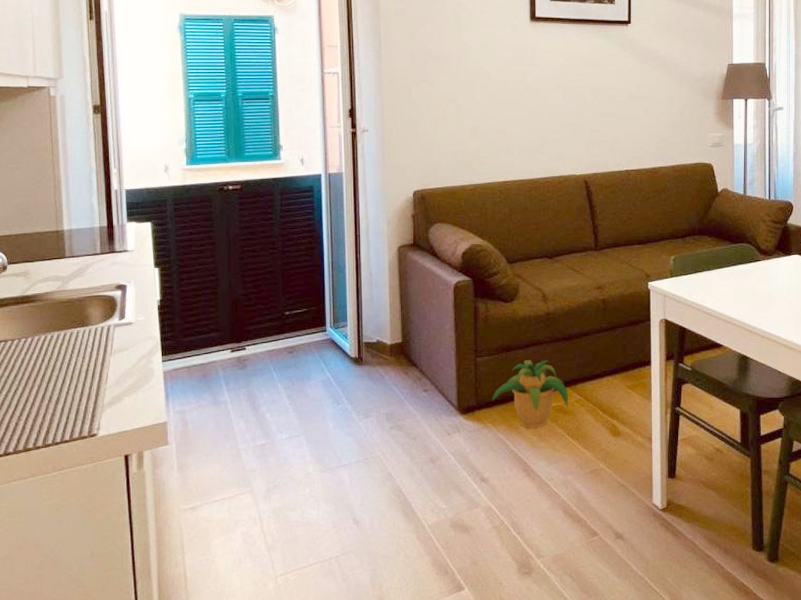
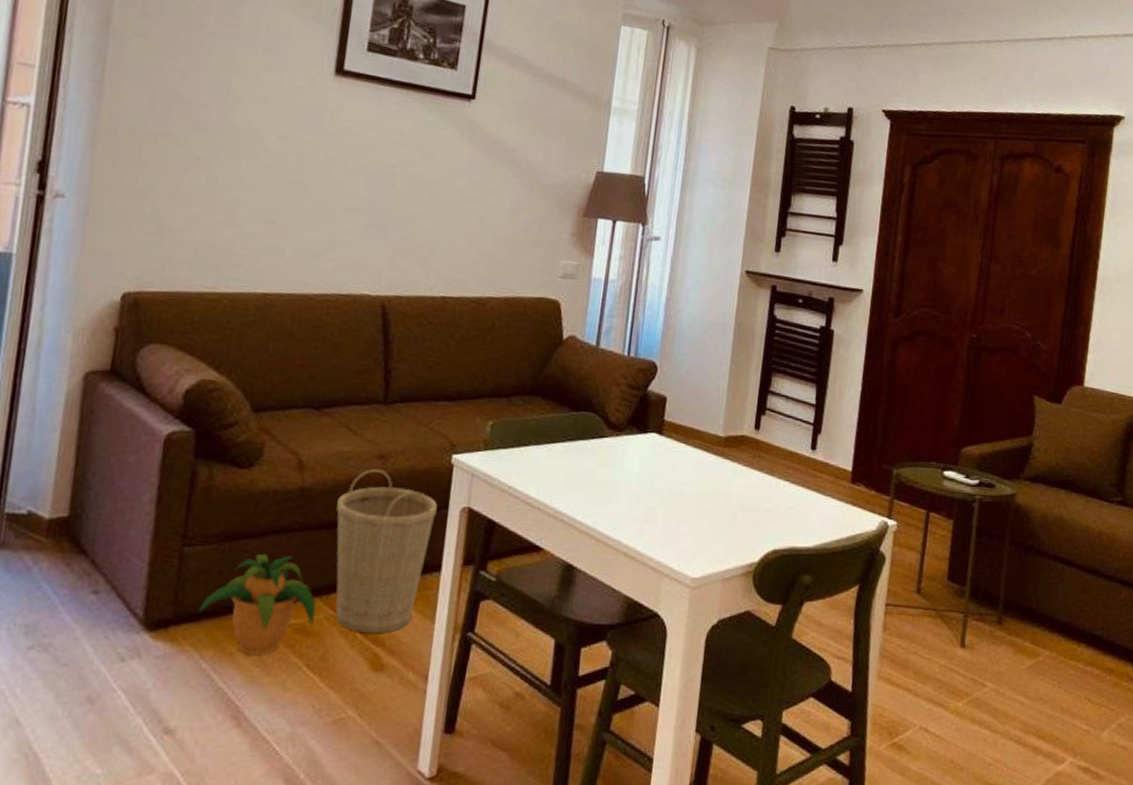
basket: none [573,296,642,411] -> present [335,468,438,634]

